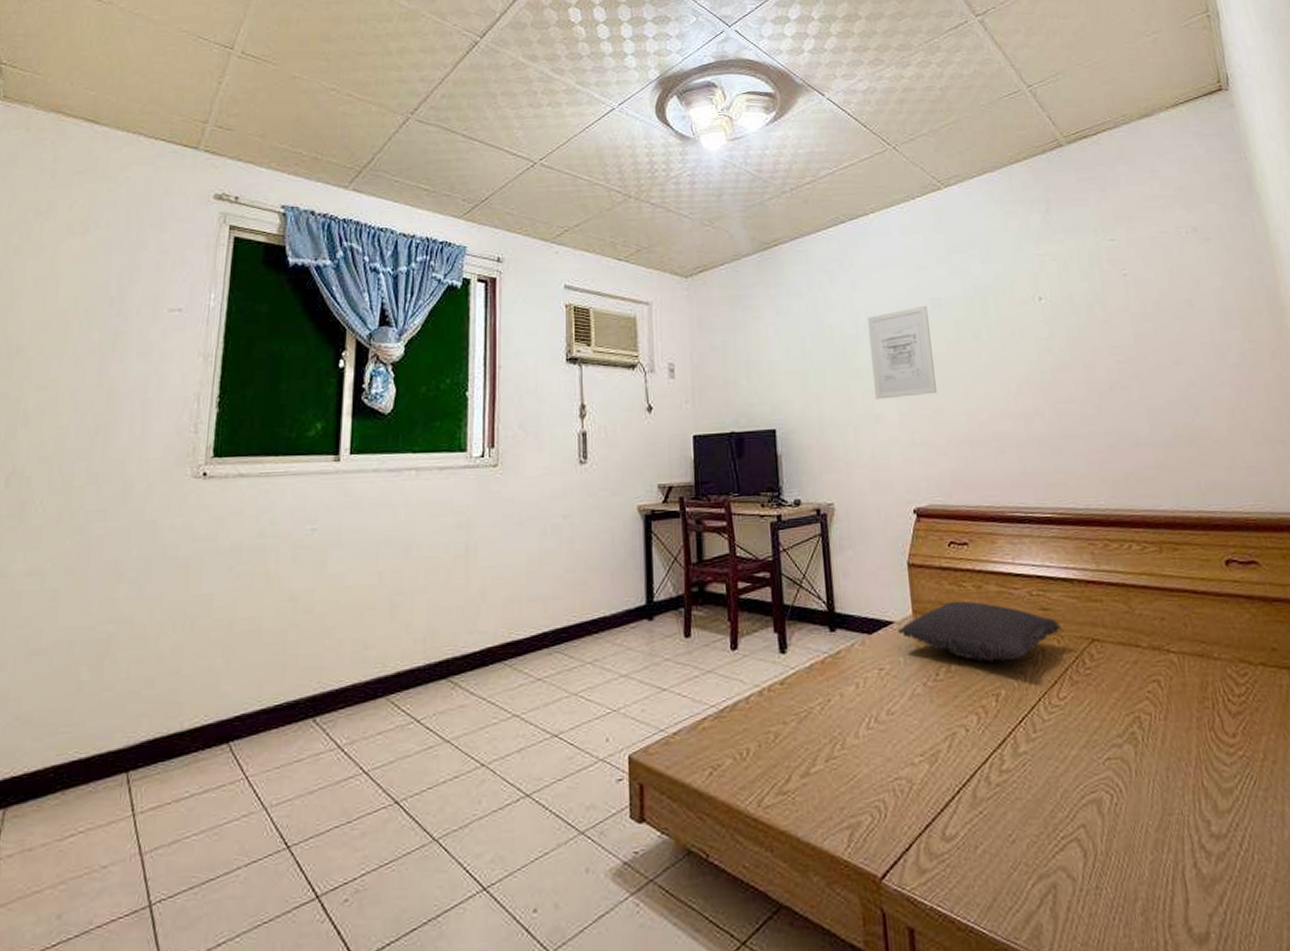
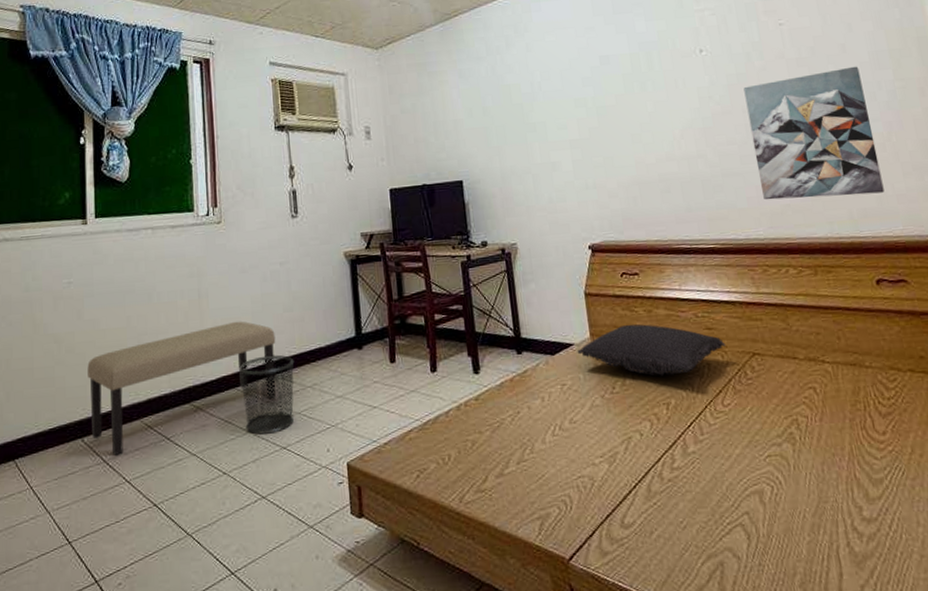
bench: none [326,582,553,740] -> present [87,321,276,455]
waste bin: none [506,623,574,719] -> present [238,354,295,435]
wall art: present [867,305,937,400] -> none [541,62,607,150]
wall art: none [1085,324,1234,467] -> present [743,66,885,200]

